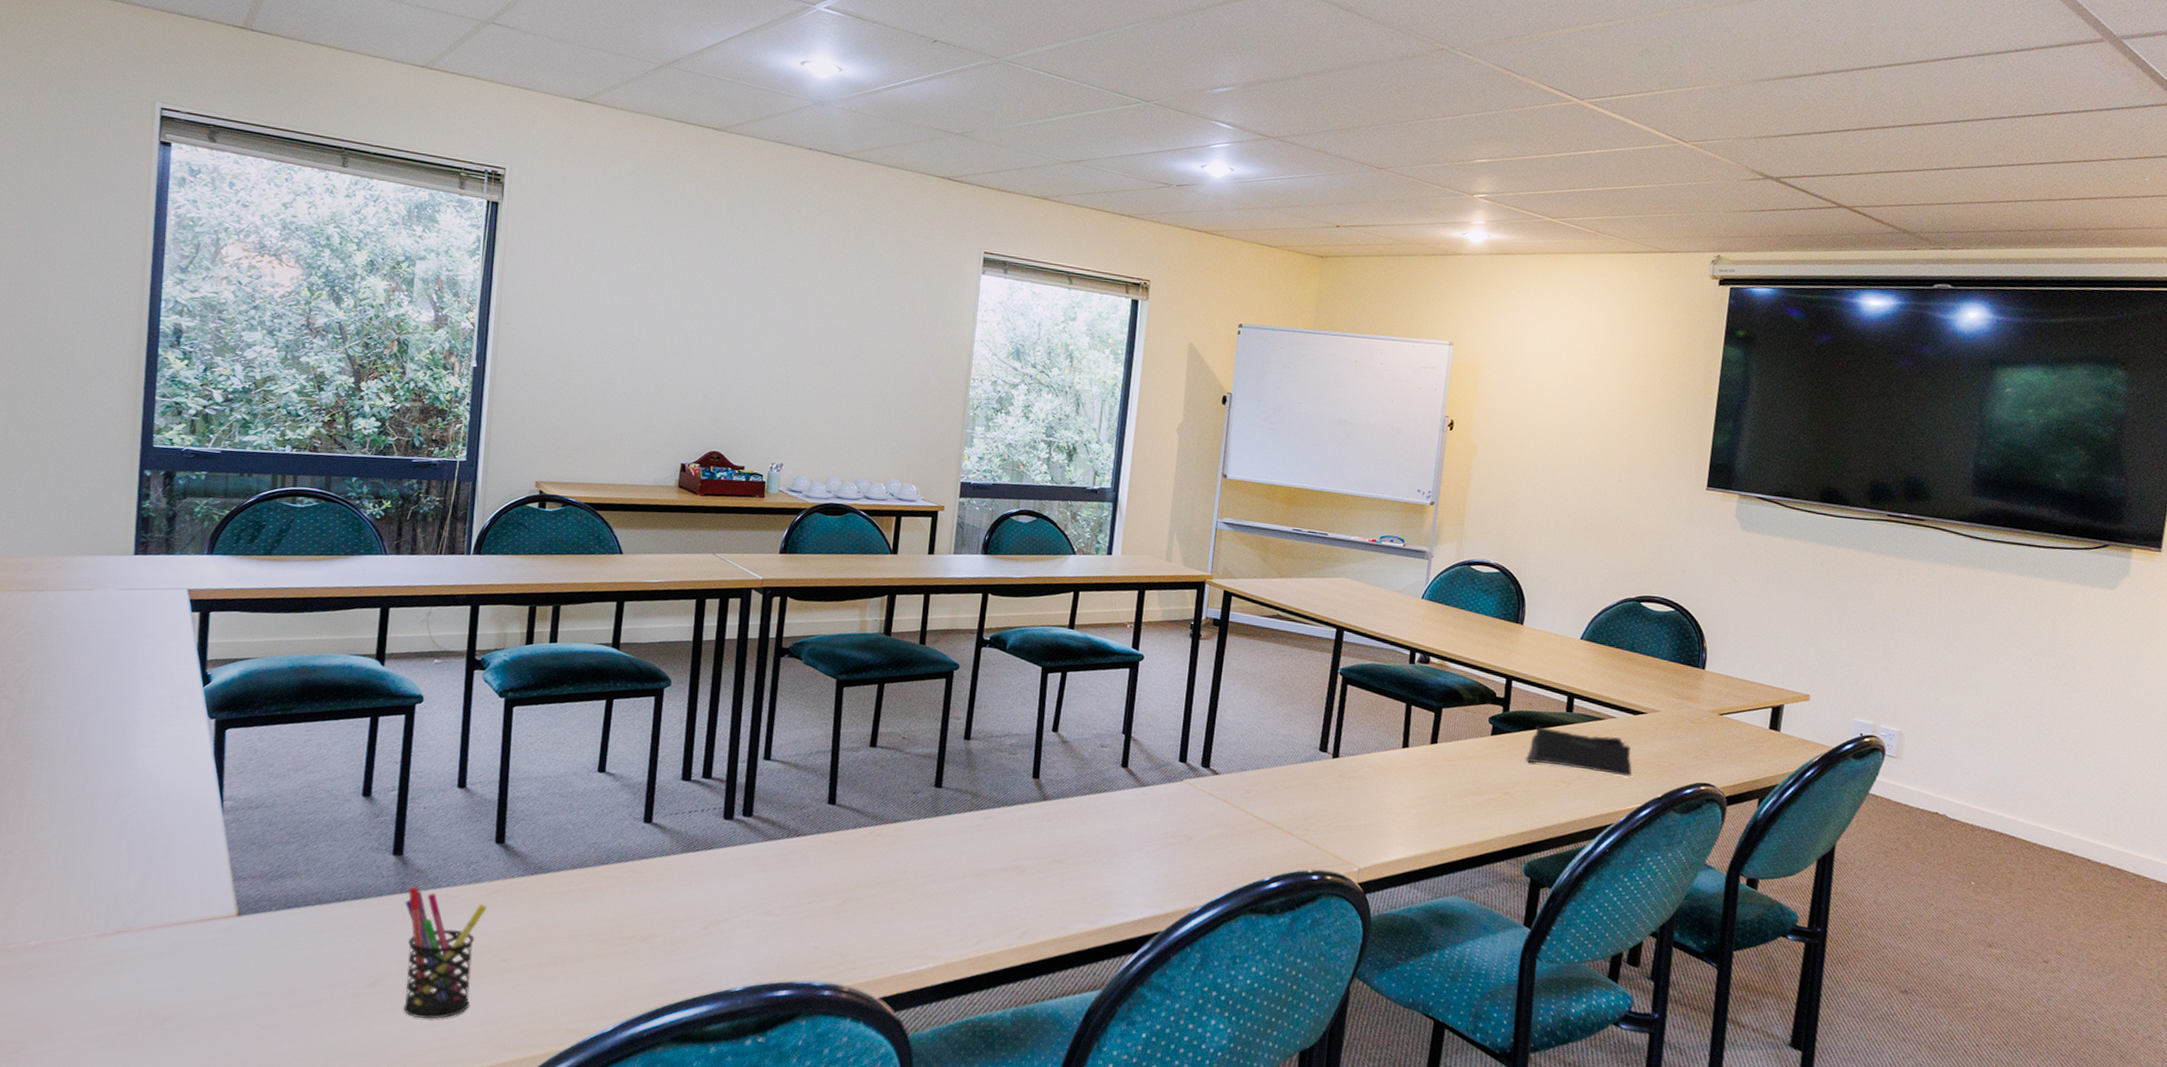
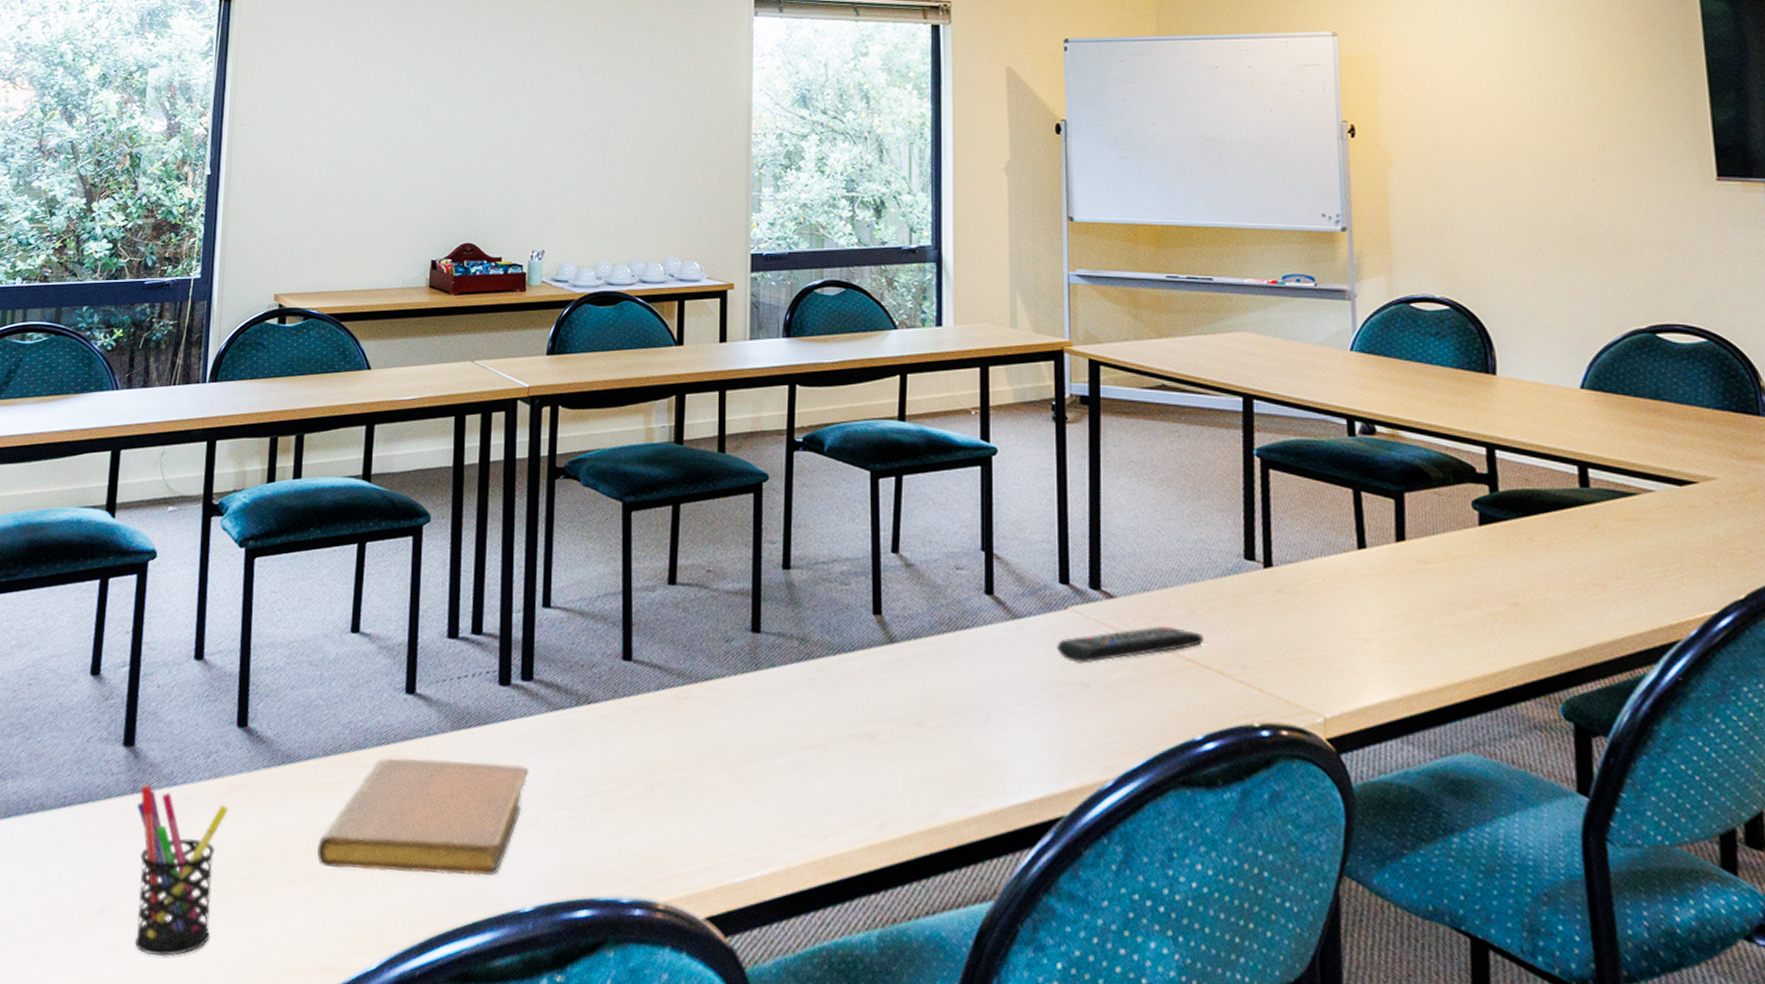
notebook: none [564,871,746,964] -> present [317,757,529,876]
remote control: none [1171,796,1282,822] -> present [1057,625,1205,664]
speaker: present [1525,726,1632,777] -> none [1534,509,1694,573]

